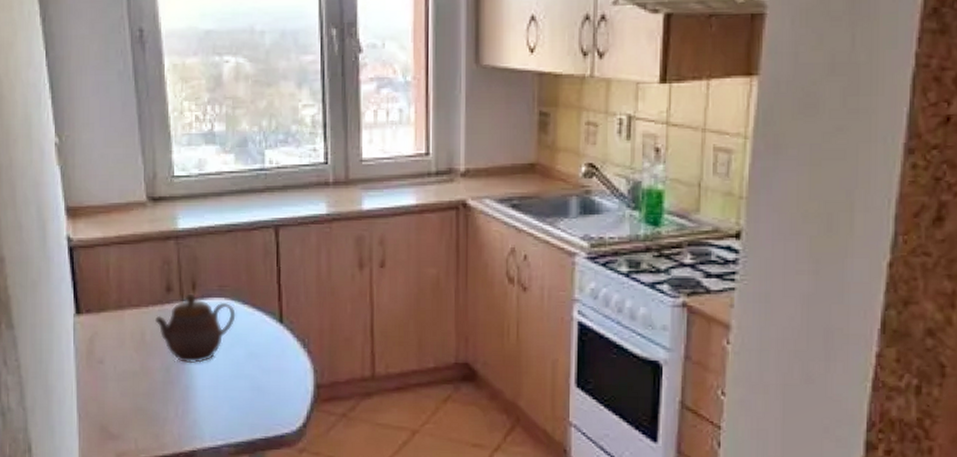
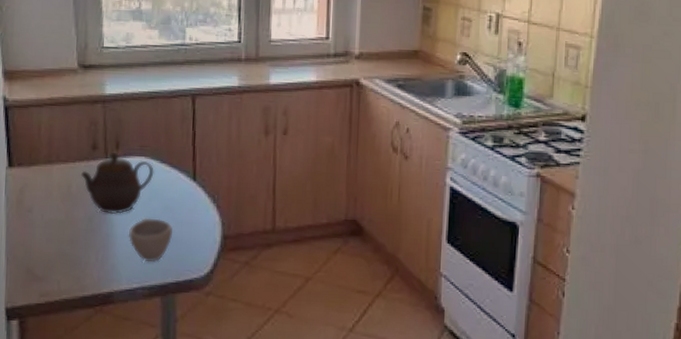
cup: none [209,366,259,417] -> present [128,217,172,263]

